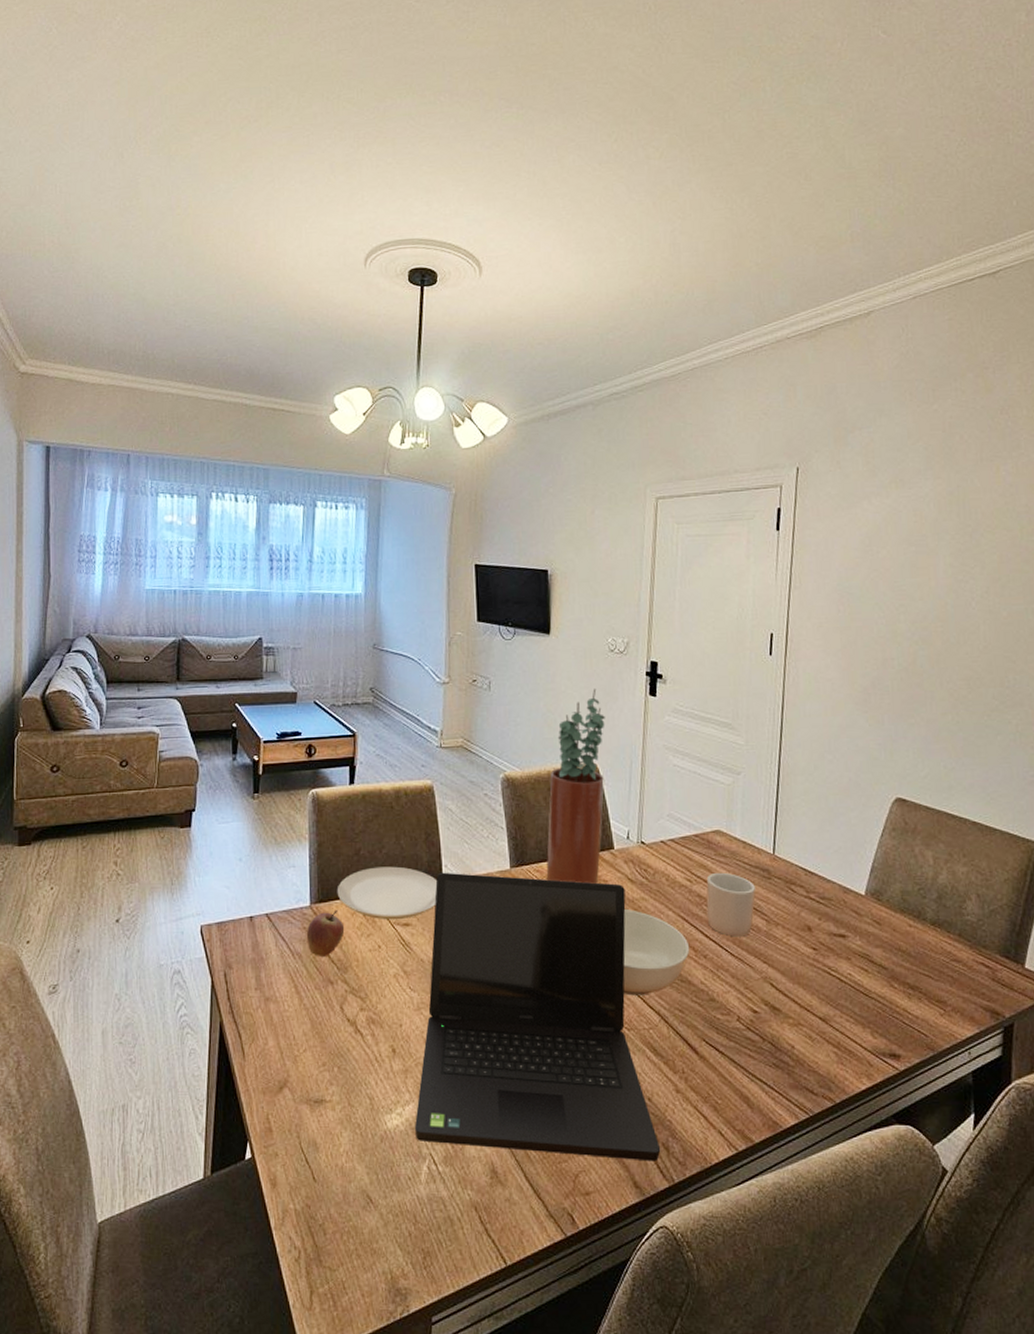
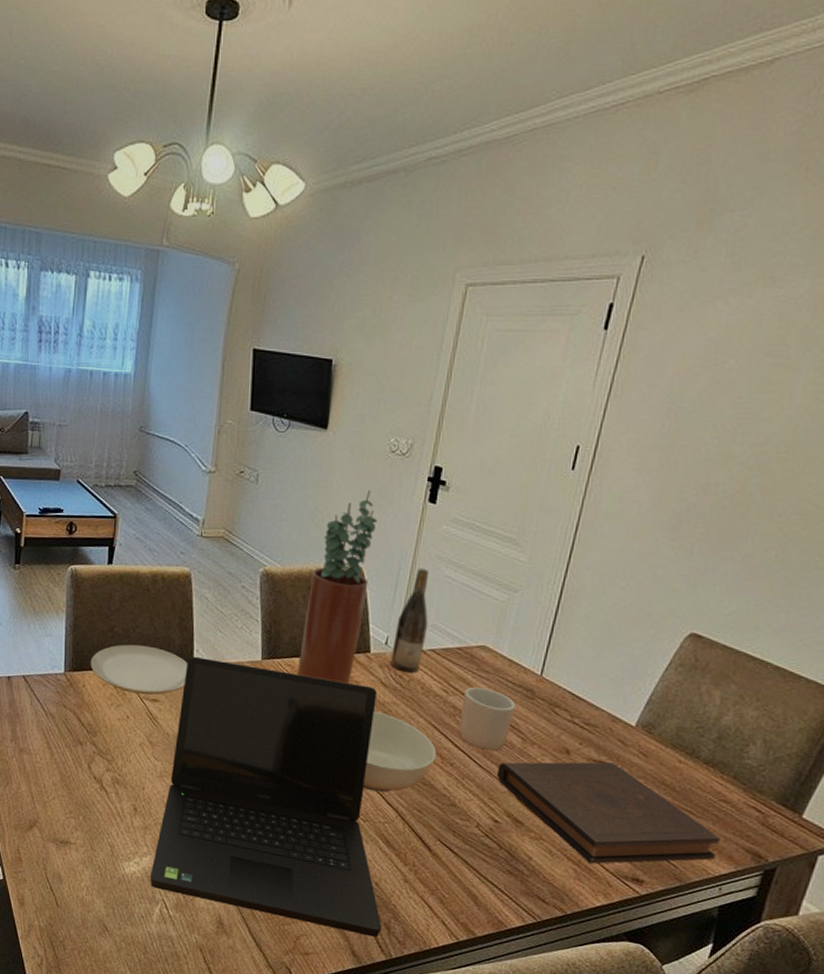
fruit: present [306,910,345,958] -> none [59,680,96,721]
wine bottle: none [633,759,665,865] -> present [389,568,430,673]
book: none [748,935,960,1044] -> present [496,762,721,864]

